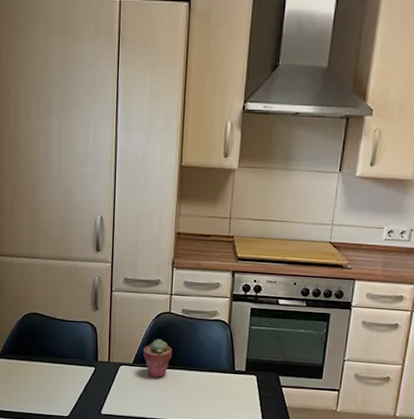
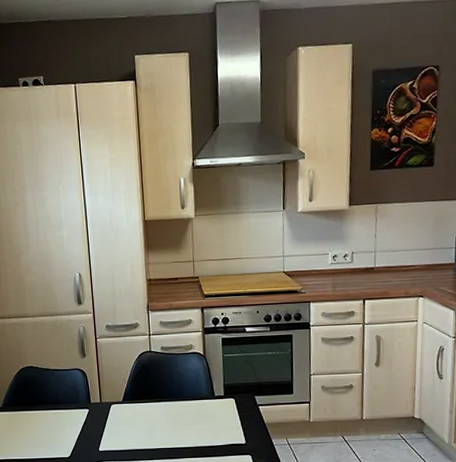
potted succulent: present [142,338,172,378] -> none [130,376,157,412]

